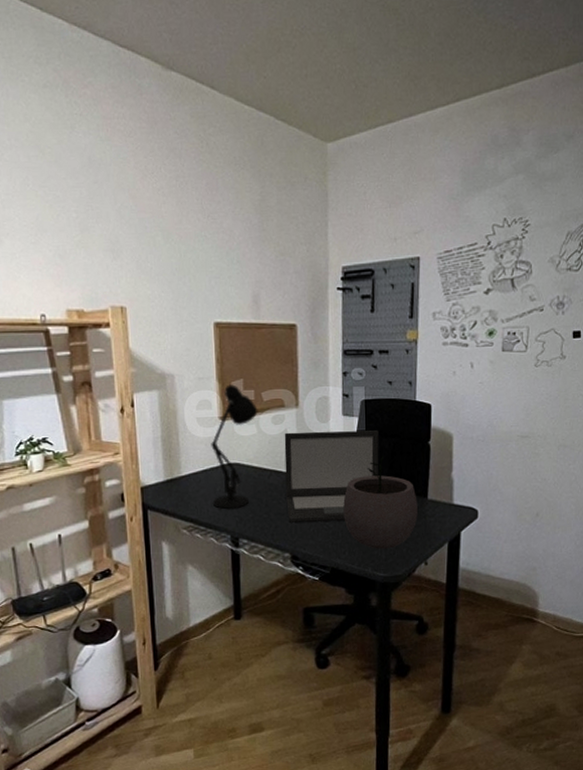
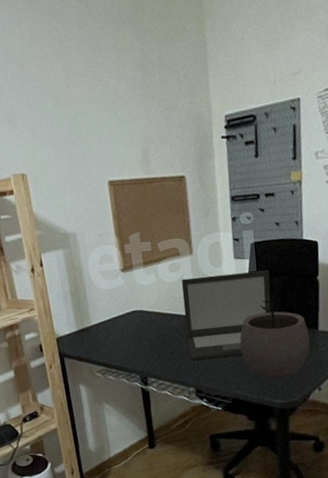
desk lamp: present [211,384,258,510] -> none [115,238,156,353]

